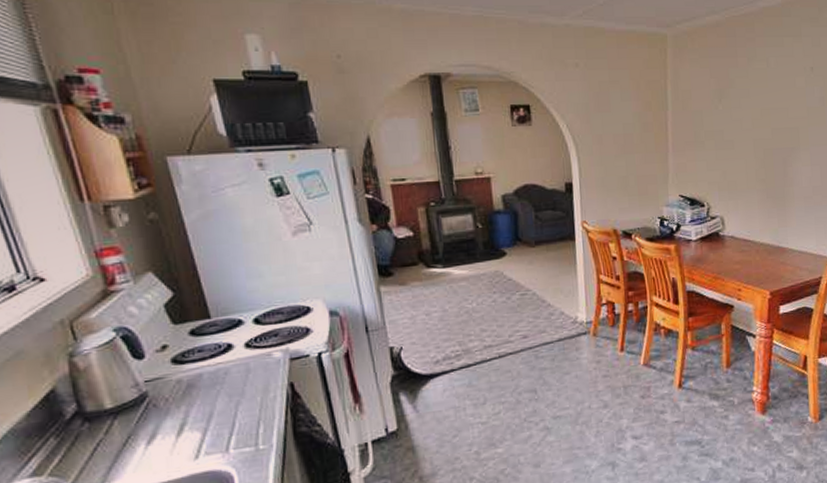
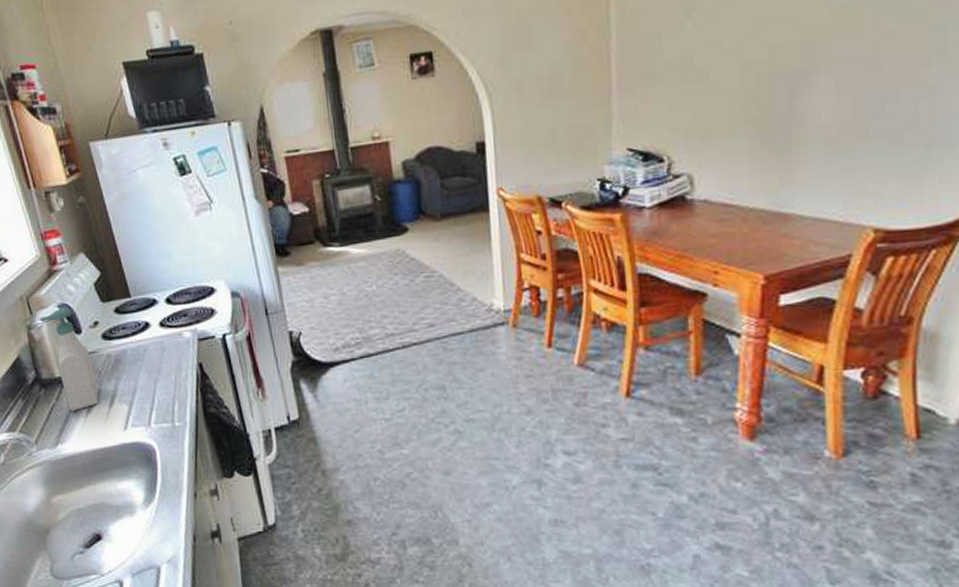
soap bottle: none [85,332,164,446] -> present [38,308,99,412]

